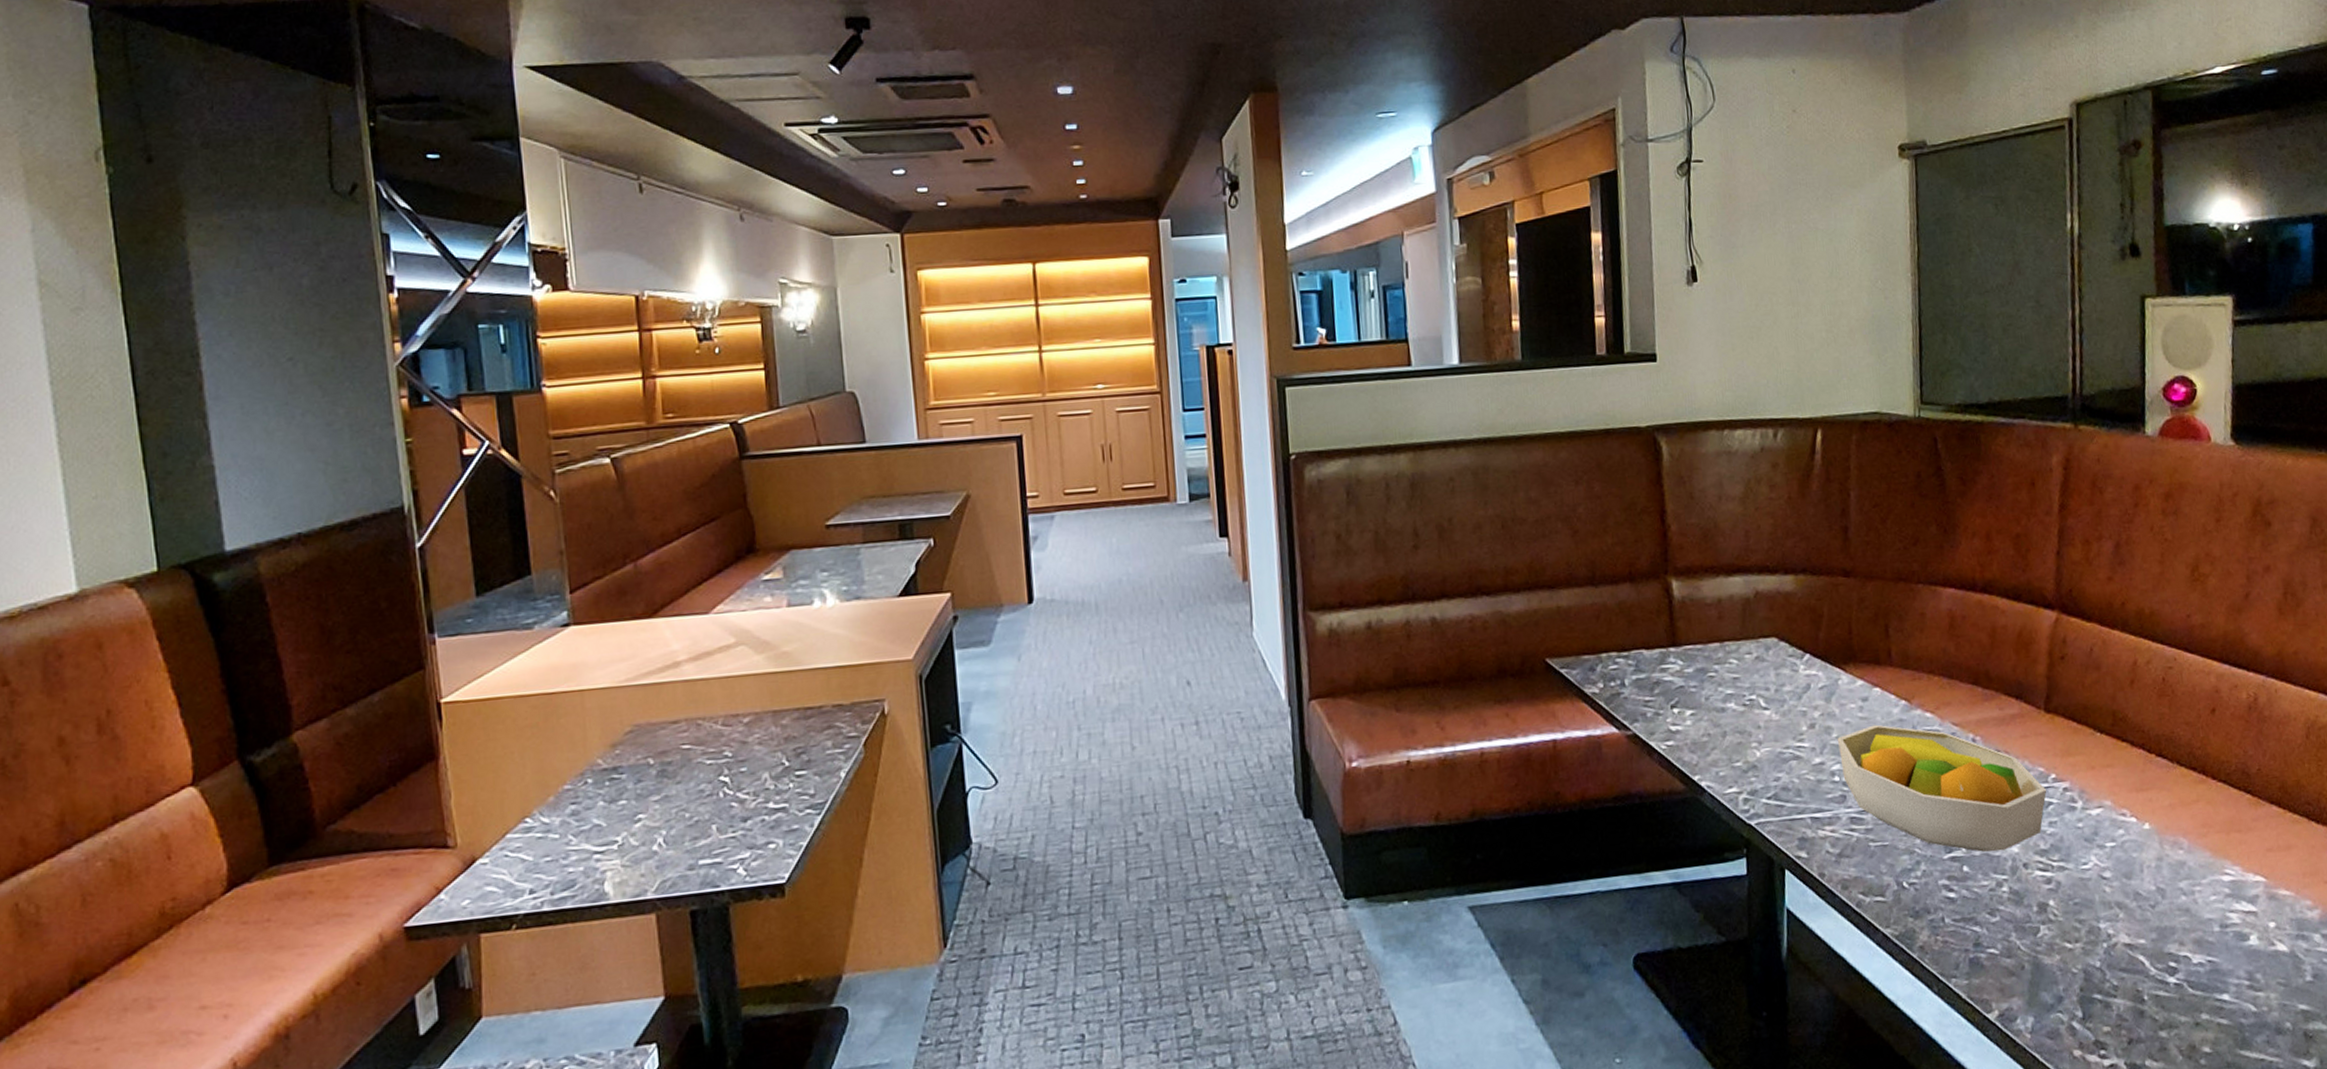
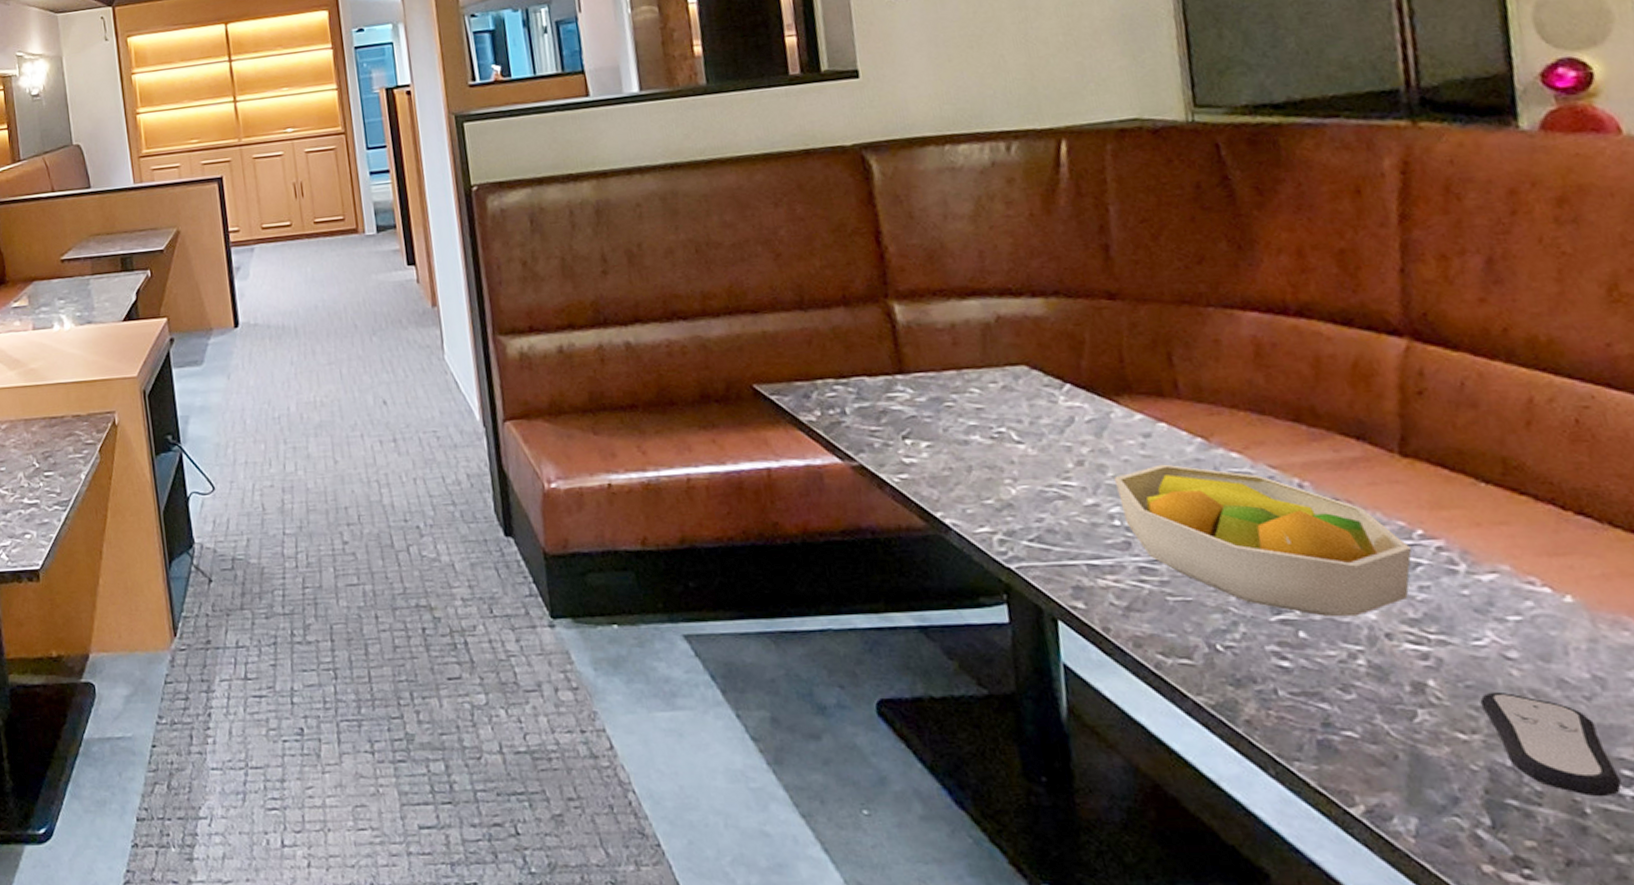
remote control: none [2083,906,2168,986] -> present [1480,691,1622,797]

